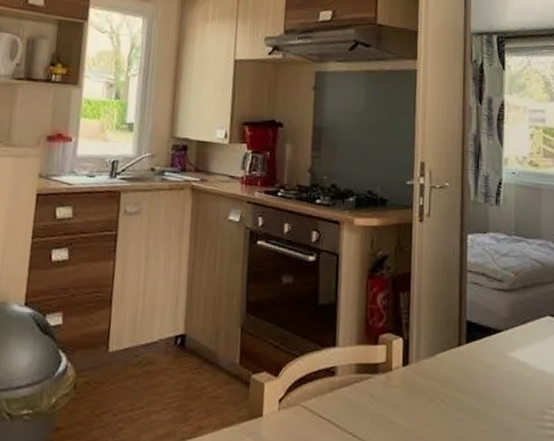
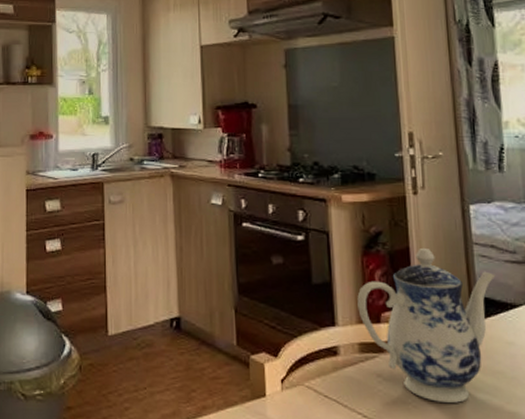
teapot: none [358,273,484,423] -> present [357,247,496,403]

